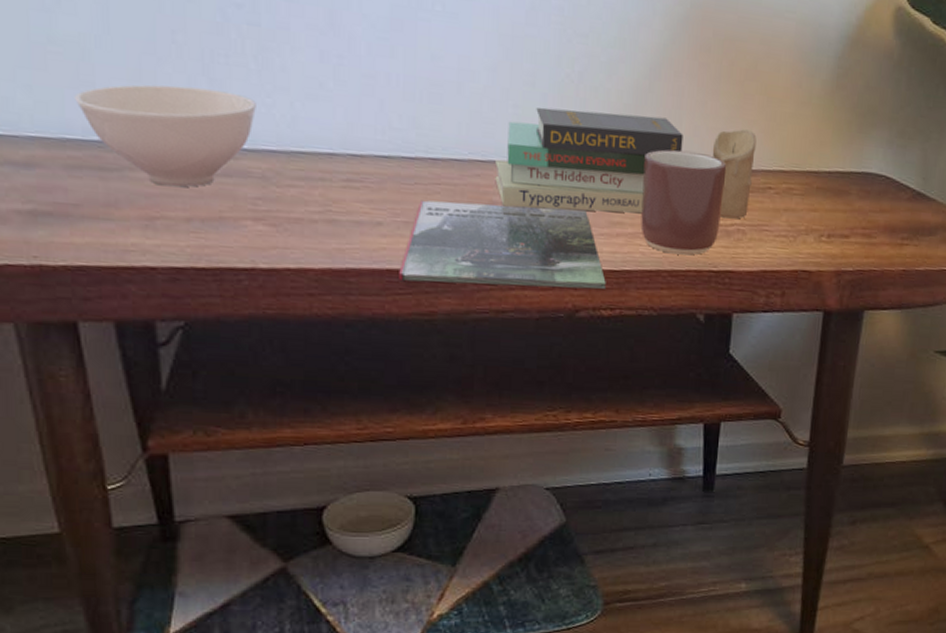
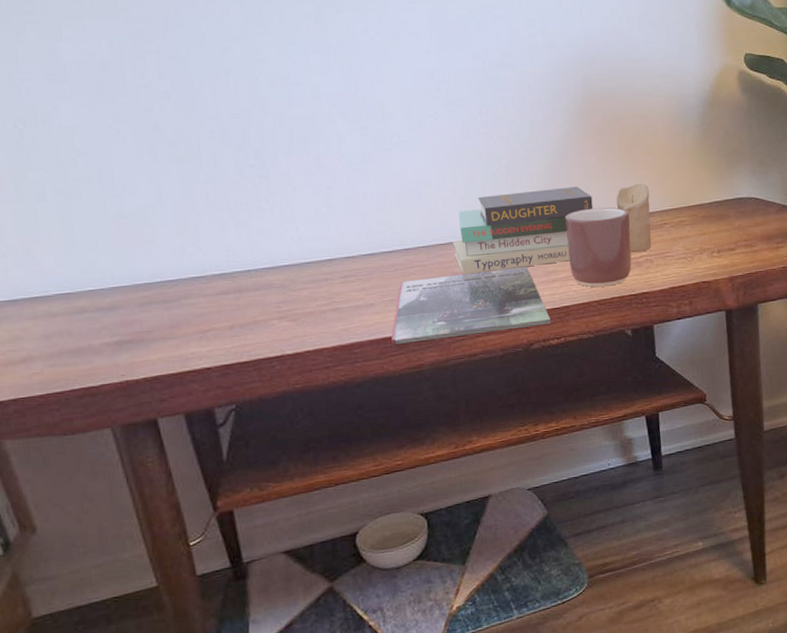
bowl: present [74,84,256,188] -> none [141,228,272,306]

